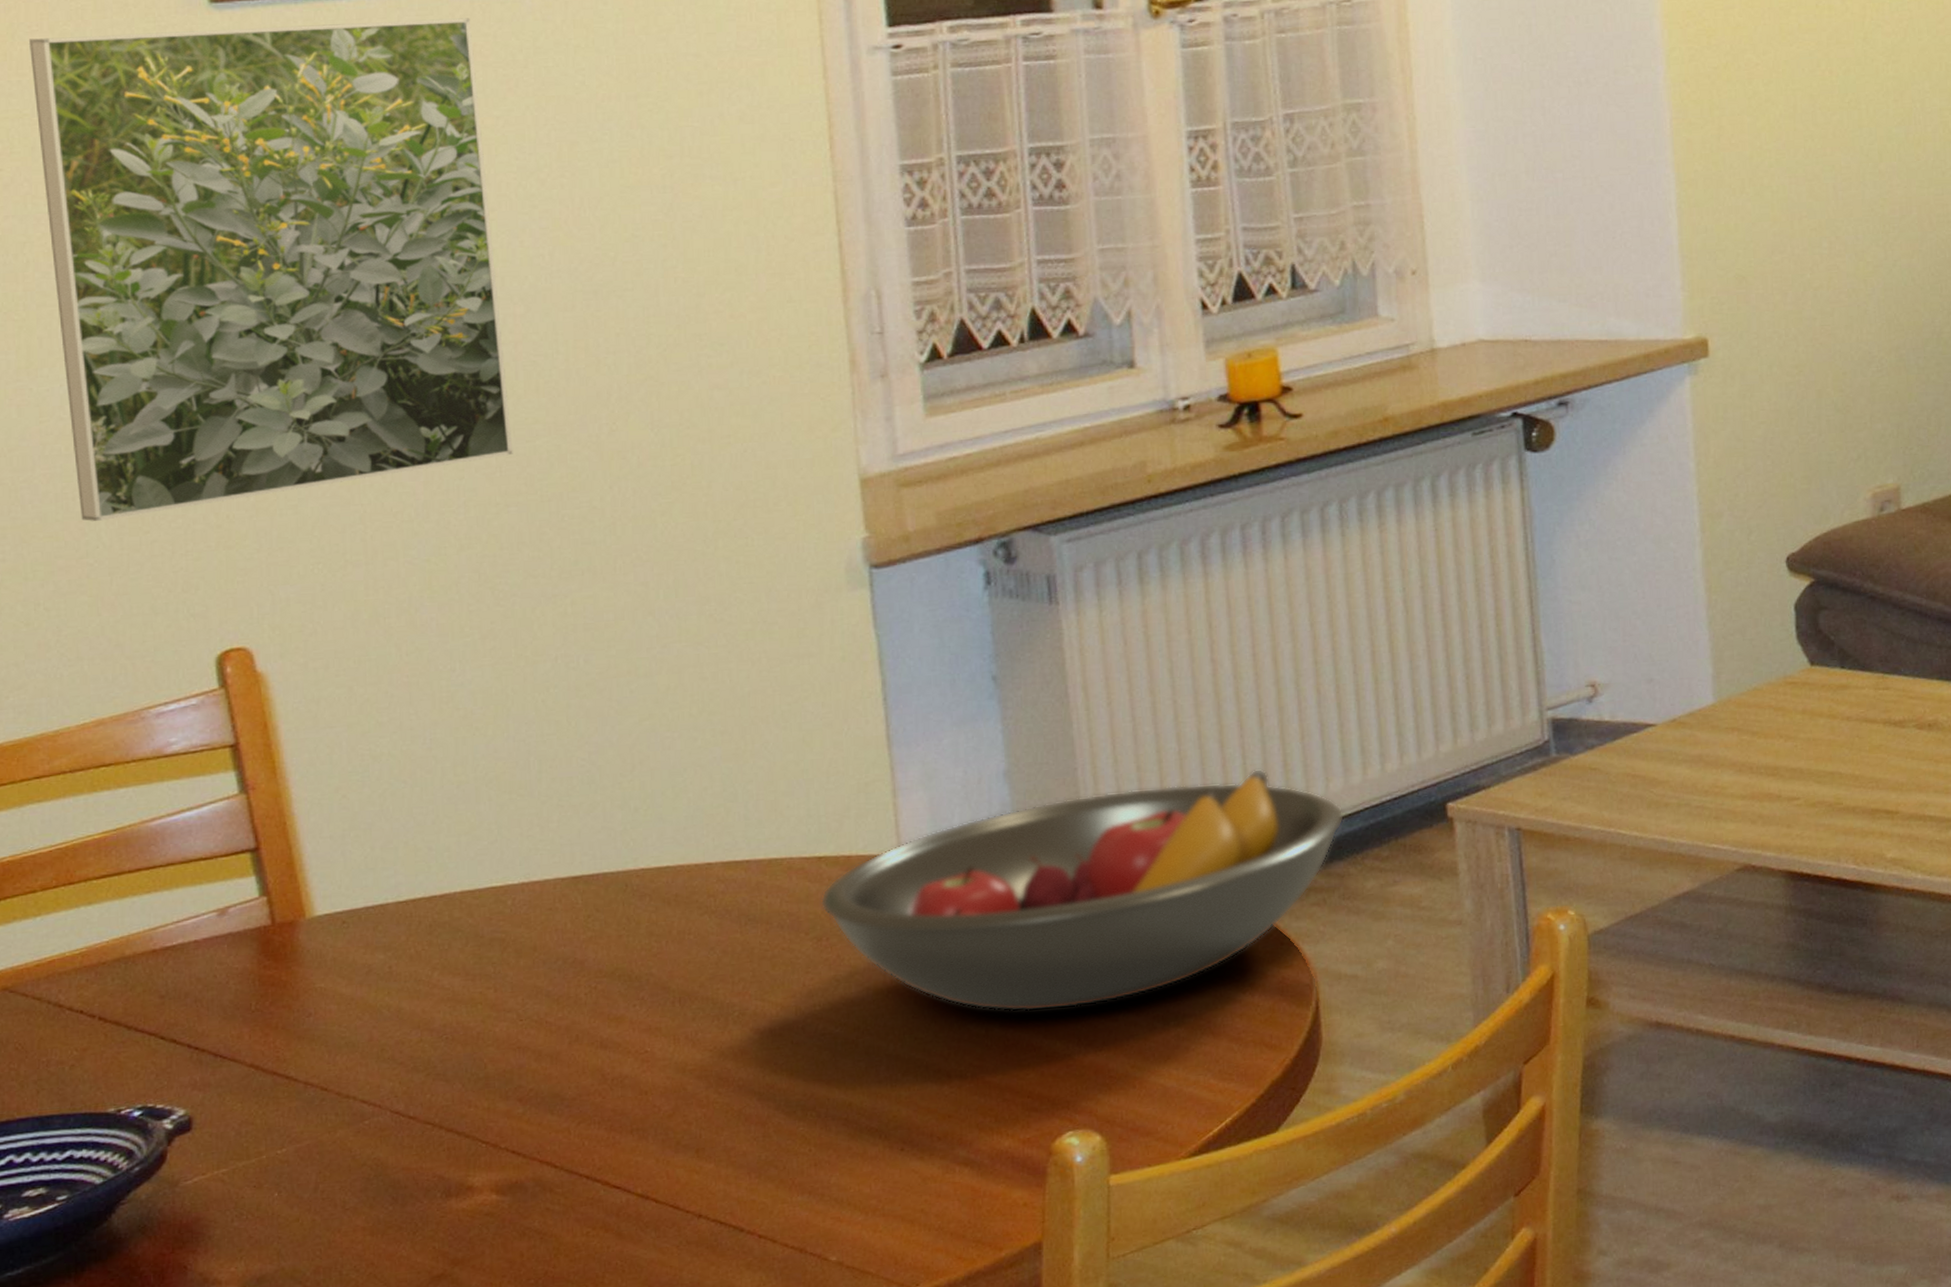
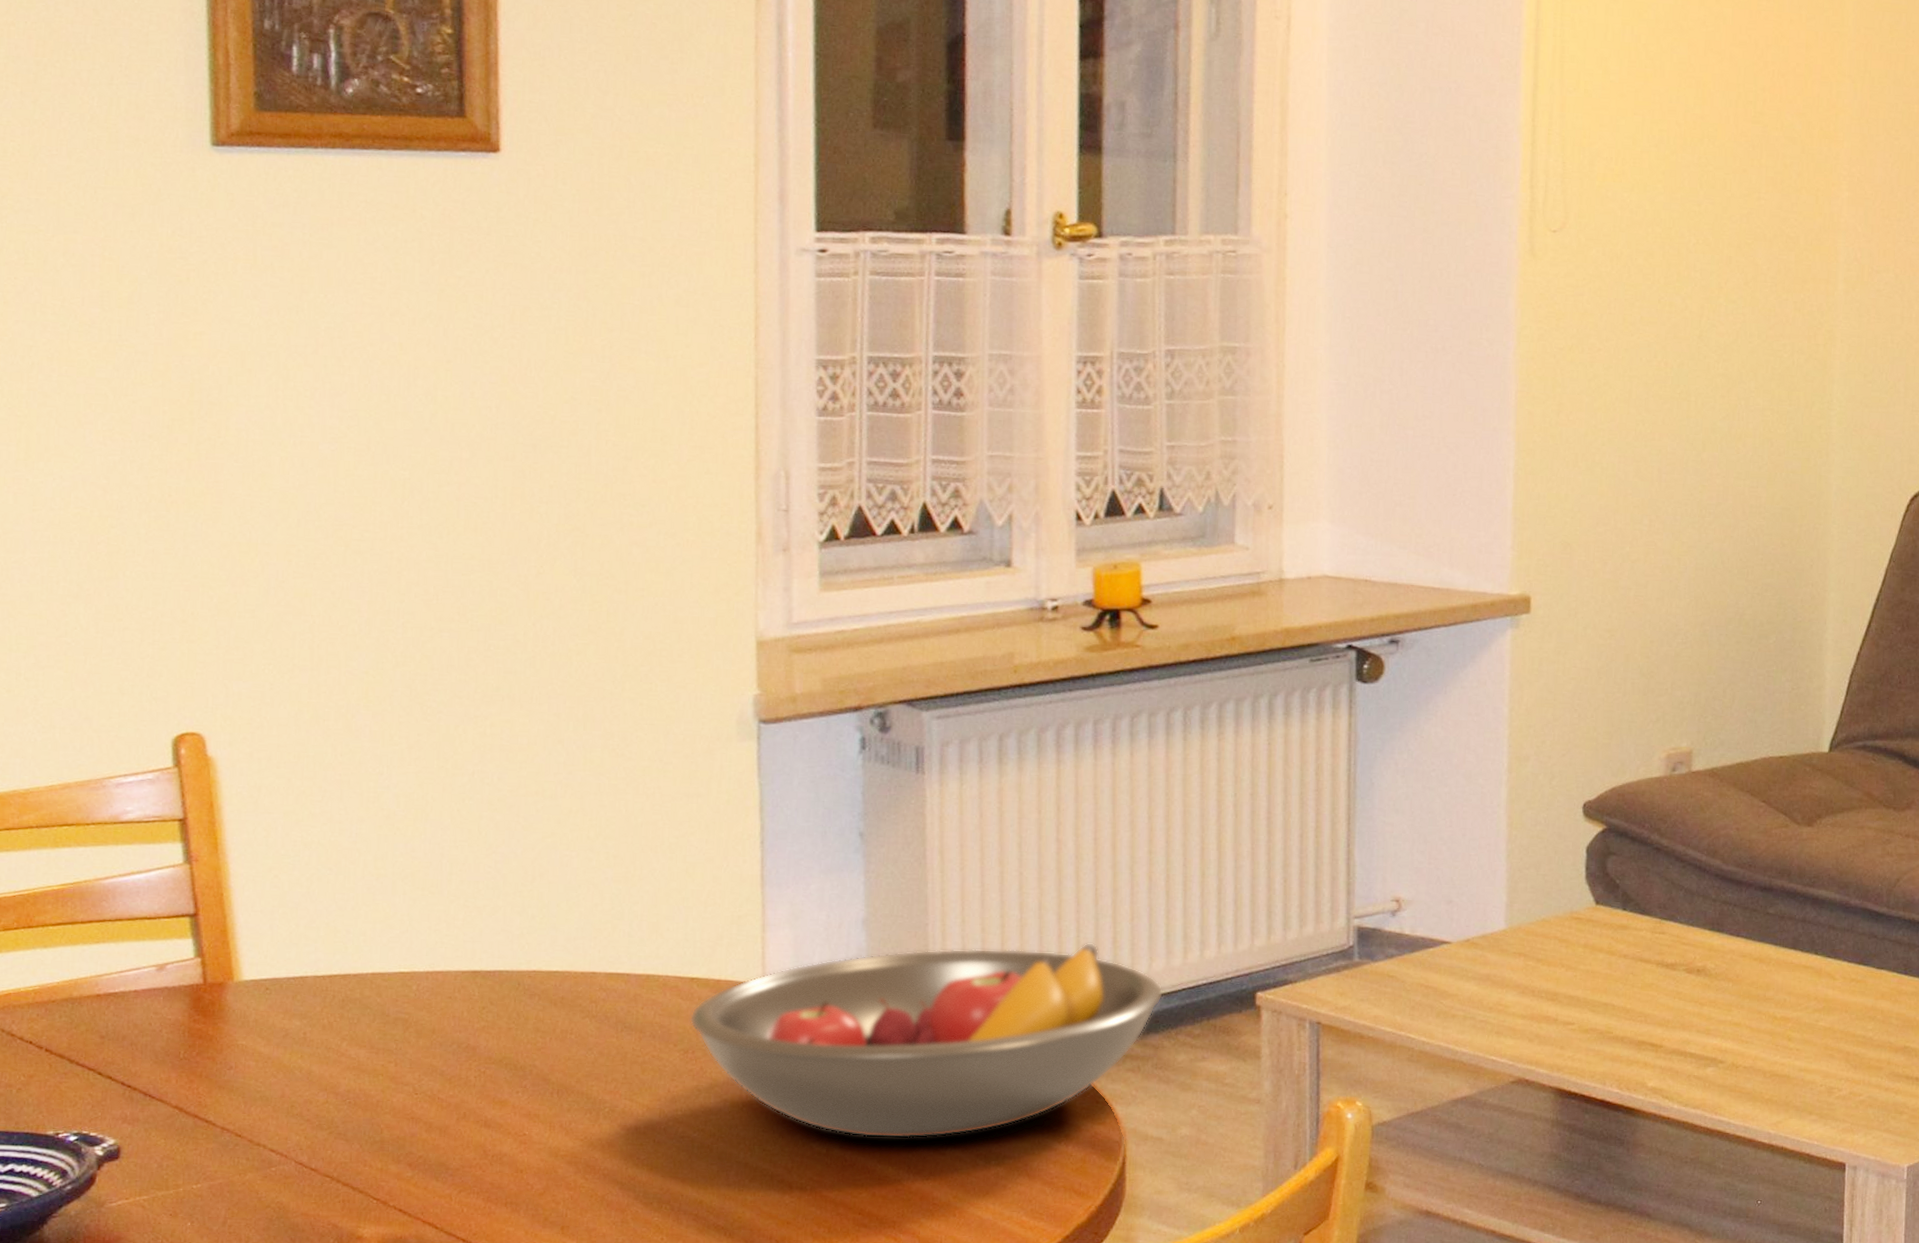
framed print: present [29,18,513,521] -> none [48,162,450,605]

